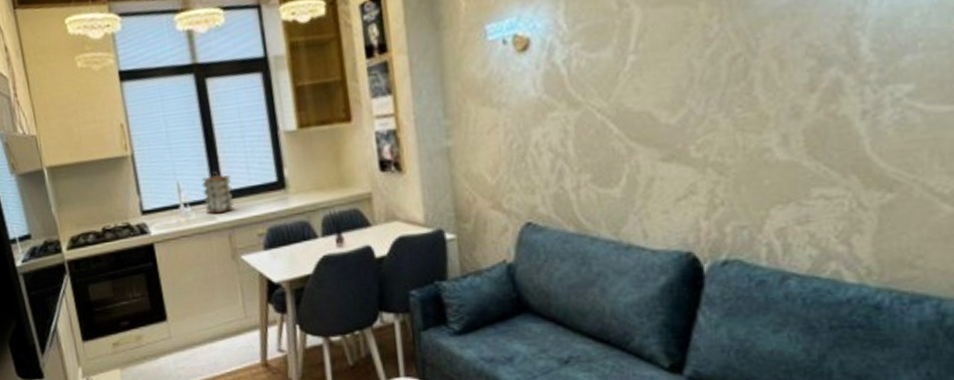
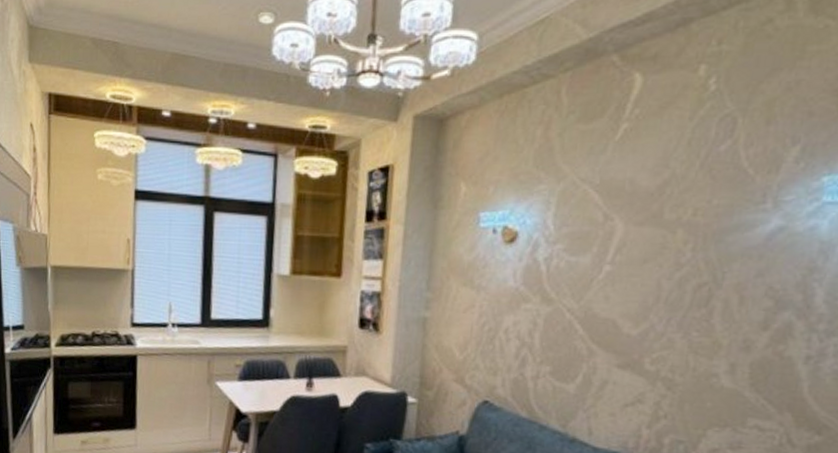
spice rack: present [201,171,234,214] -> none [191,299,220,340]

